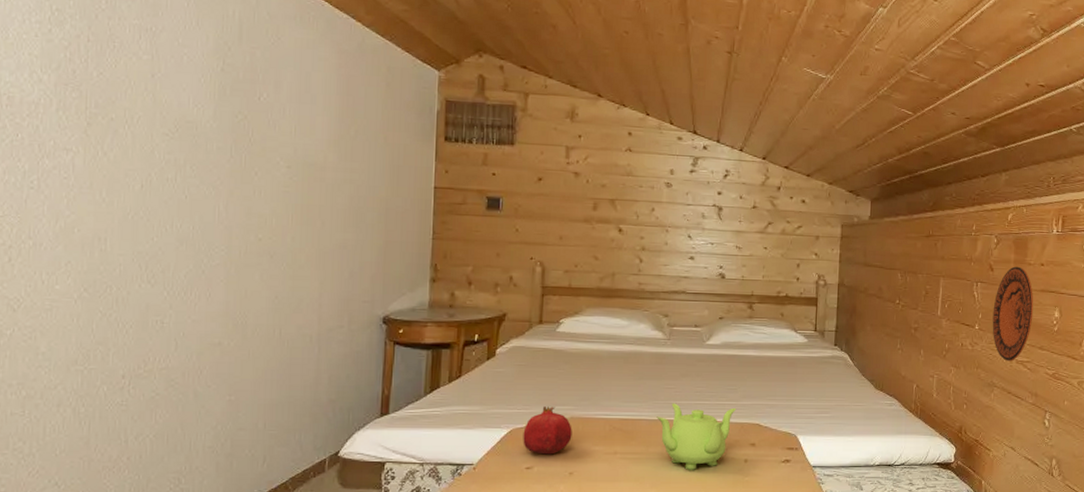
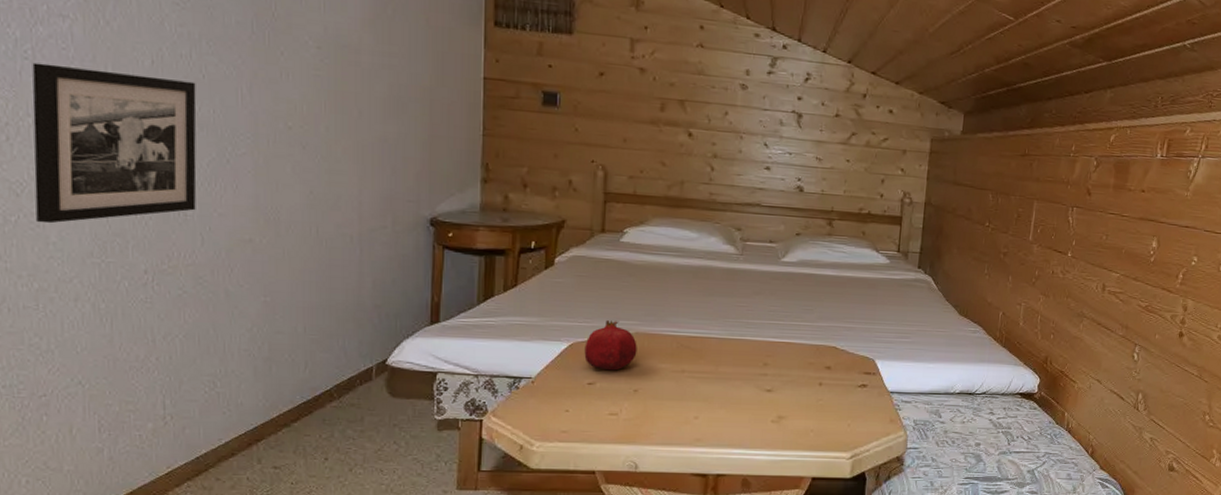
picture frame: none [29,191,179,335] -> present [32,62,197,224]
teapot: present [656,403,737,470] -> none [727,321,812,392]
decorative plate: present [992,266,1034,361] -> none [1085,191,1132,292]

